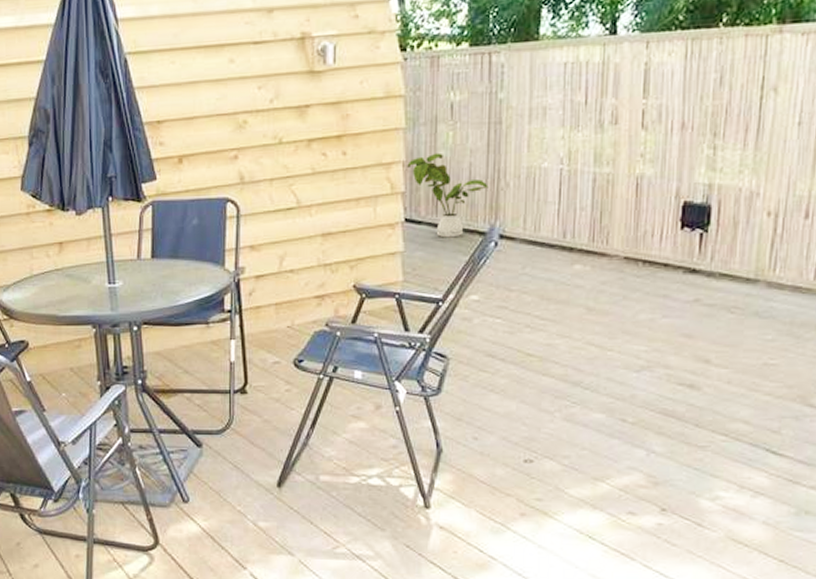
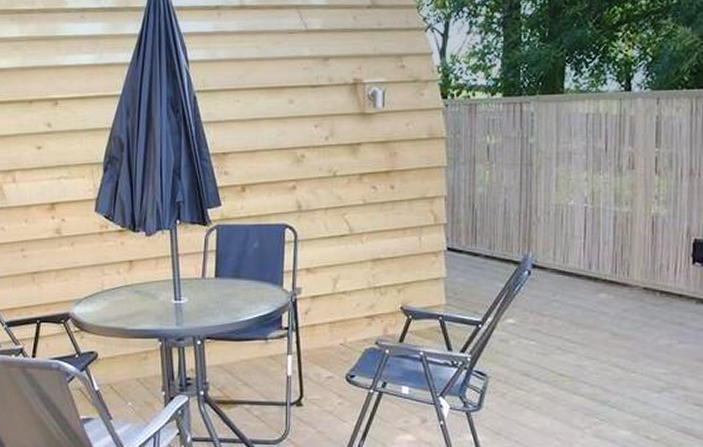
house plant: present [407,152,488,238] -> none [449,189,522,266]

